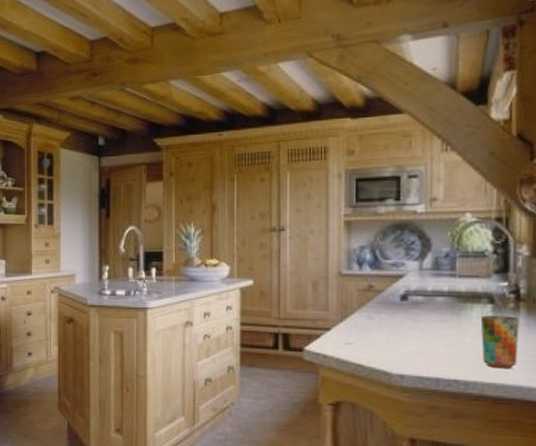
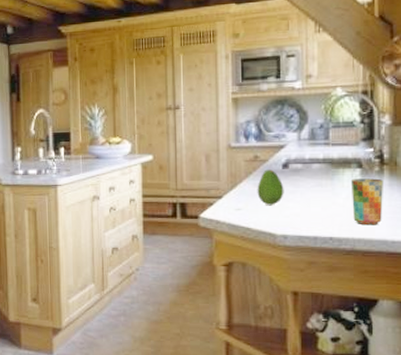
fruit: none [371,301,402,341] -> present [257,169,284,206]

